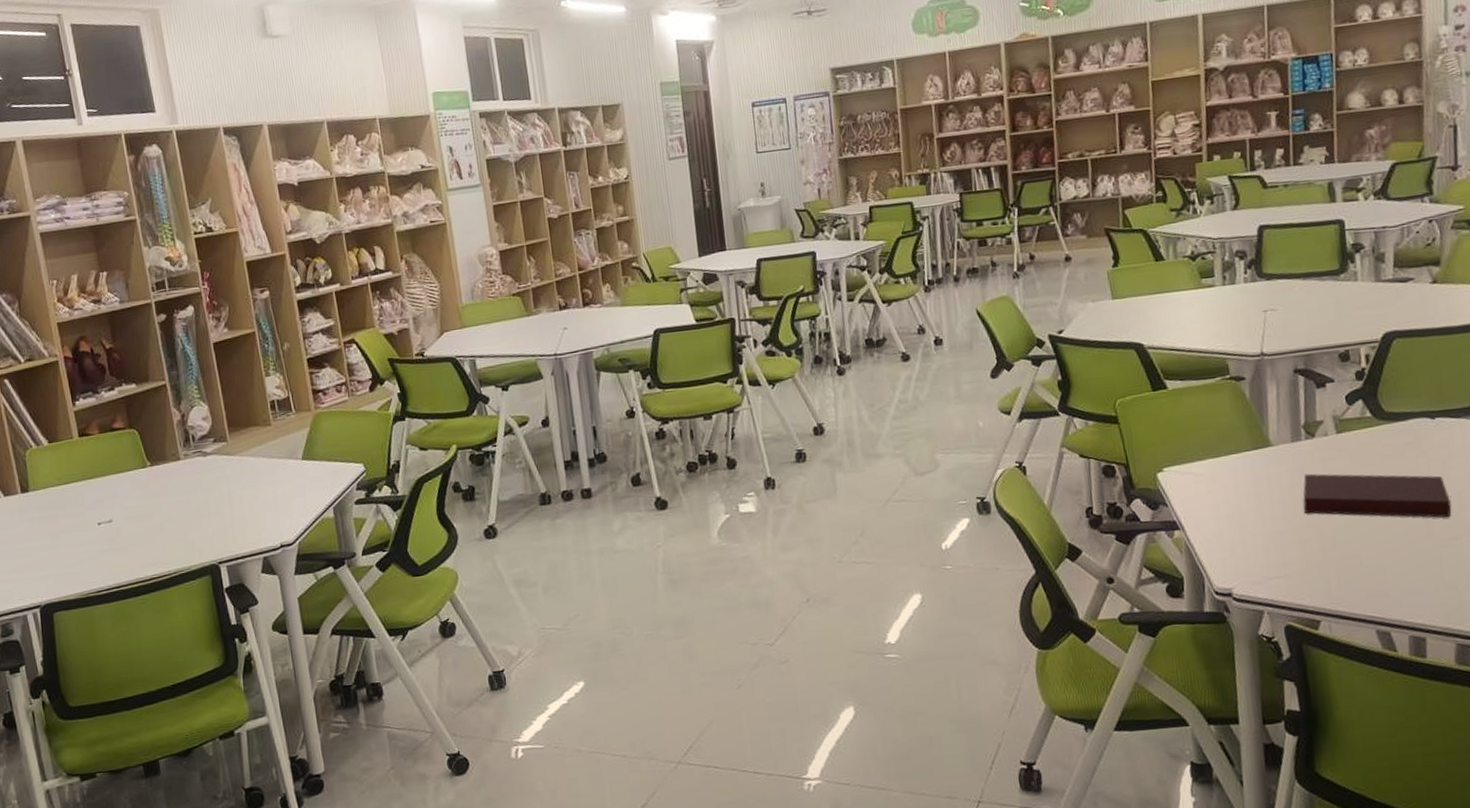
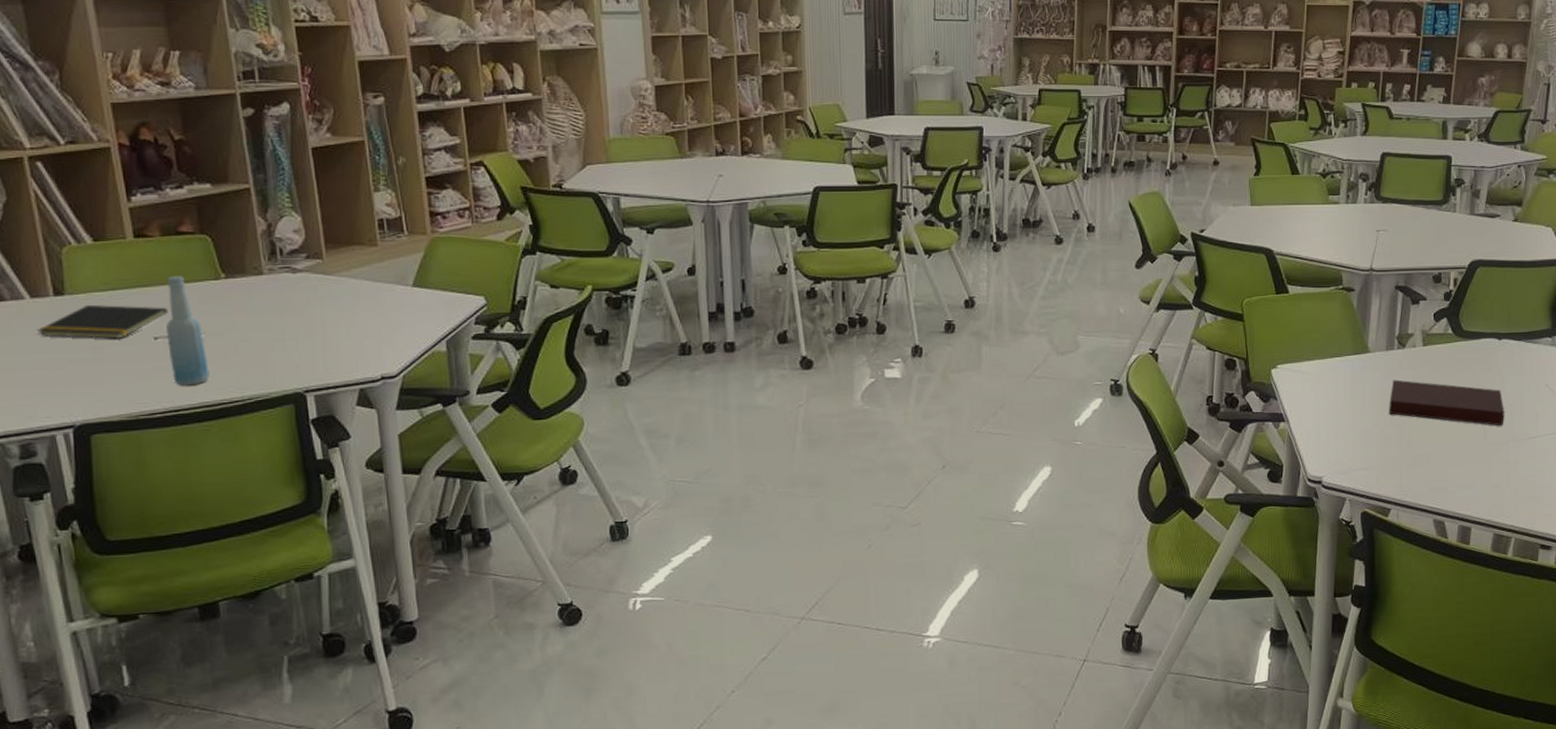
notepad: none [10,496,108,529] -> present [37,304,169,339]
bottle: none [105,467,142,565] -> present [166,275,210,386]

